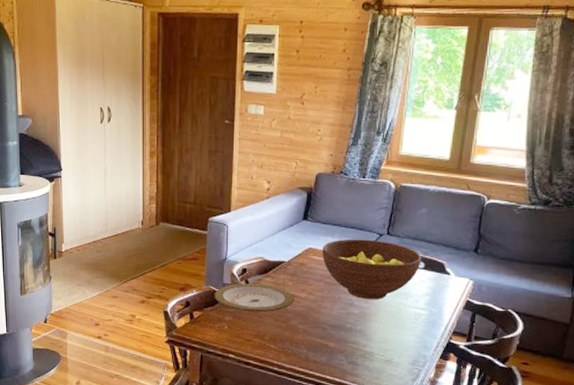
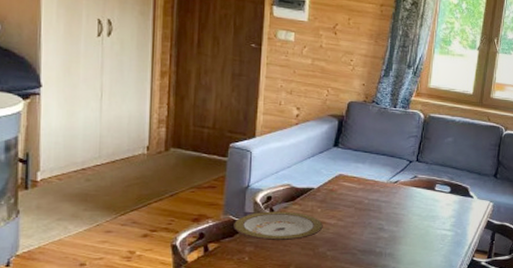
fruit bowl: present [322,239,422,300] -> none [353,165,448,224]

